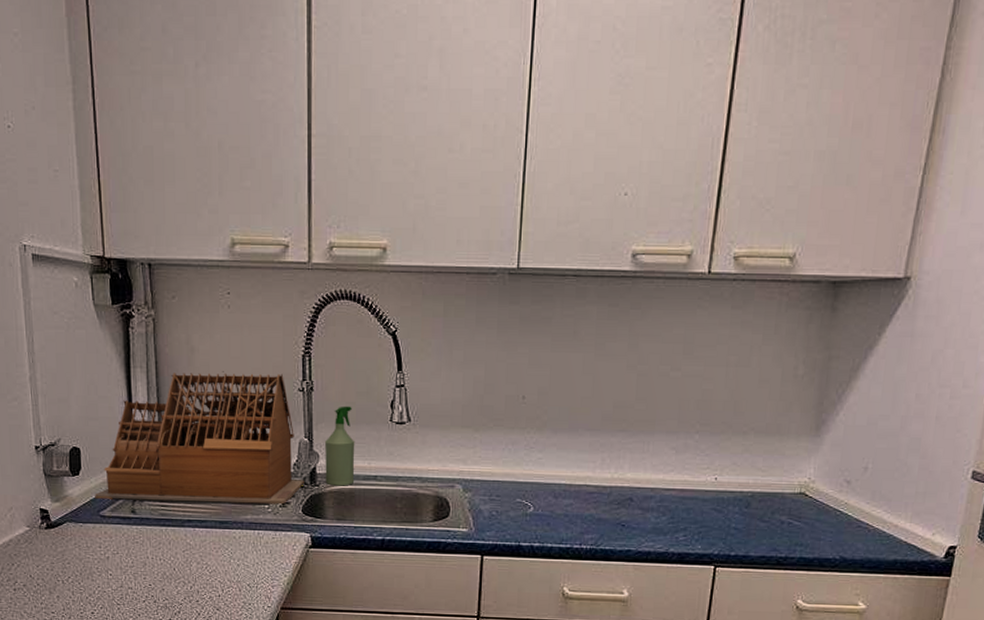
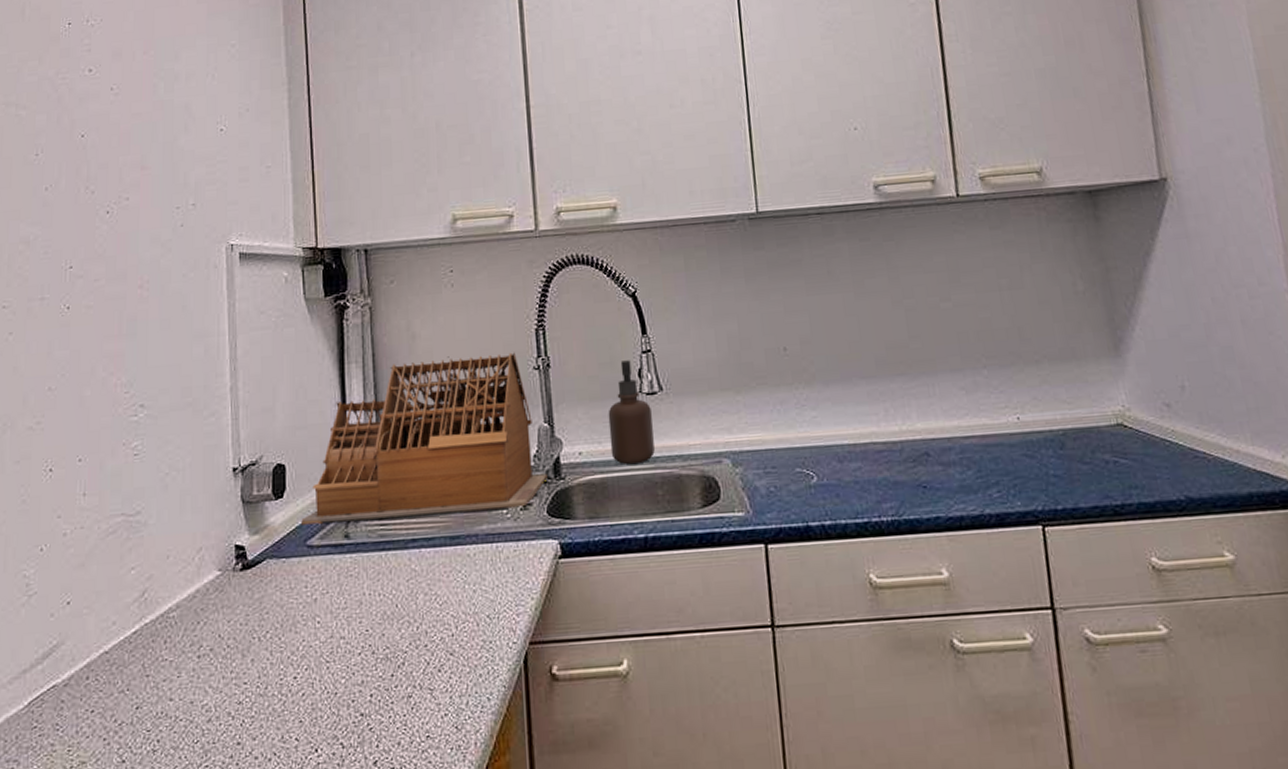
spray bottle: present [324,406,355,486] -> none [567,380,606,477]
soap dispenser: none [360,392,399,480] -> present [608,360,655,464]

